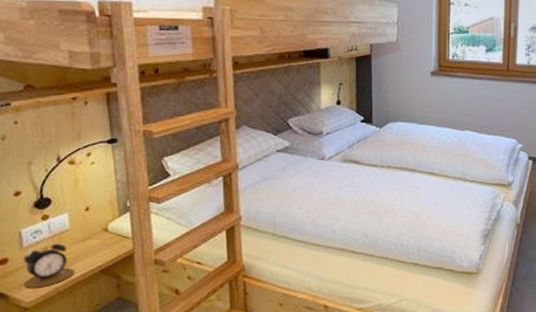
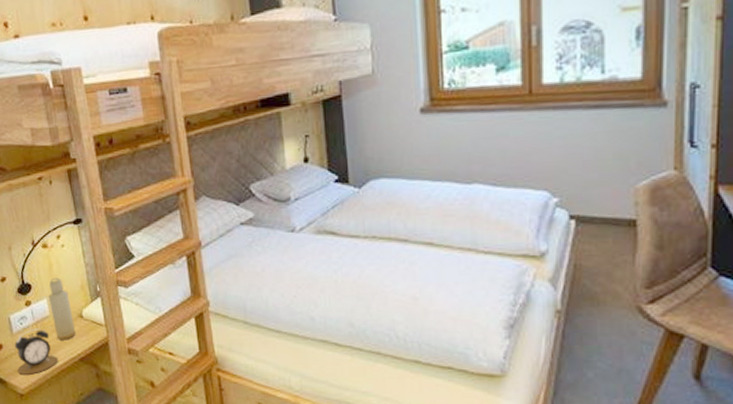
bottle: none [71,193,99,253] -> present [48,277,77,340]

